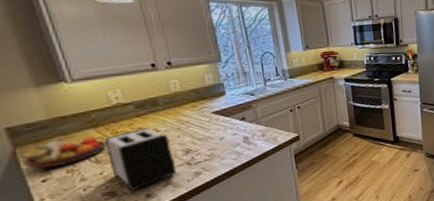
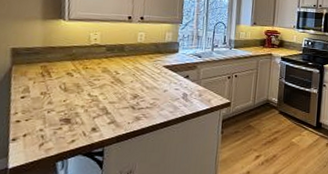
fruit bowl: present [19,136,107,170] -> none [13,64,77,89]
toaster: present [105,127,177,191] -> none [73,68,124,122]

